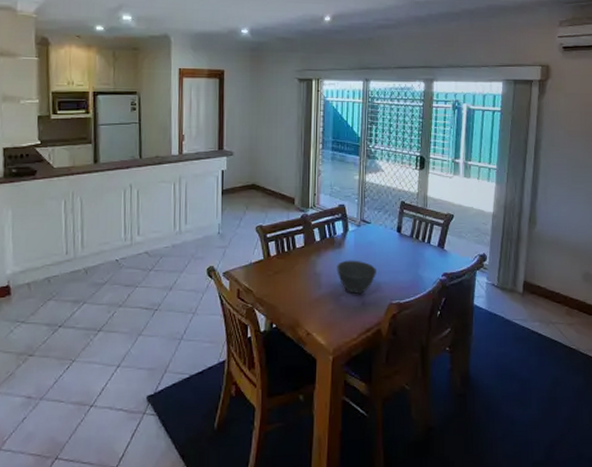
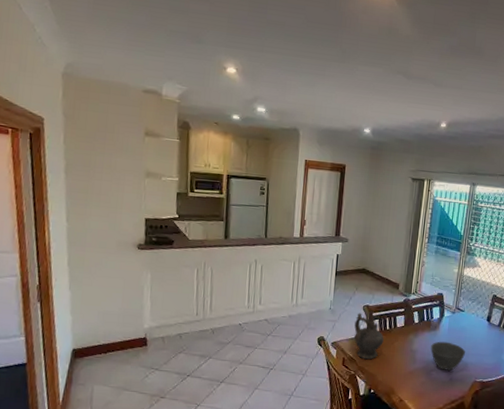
ceremonial vessel: none [248,231,282,289] -> present [354,310,384,360]

